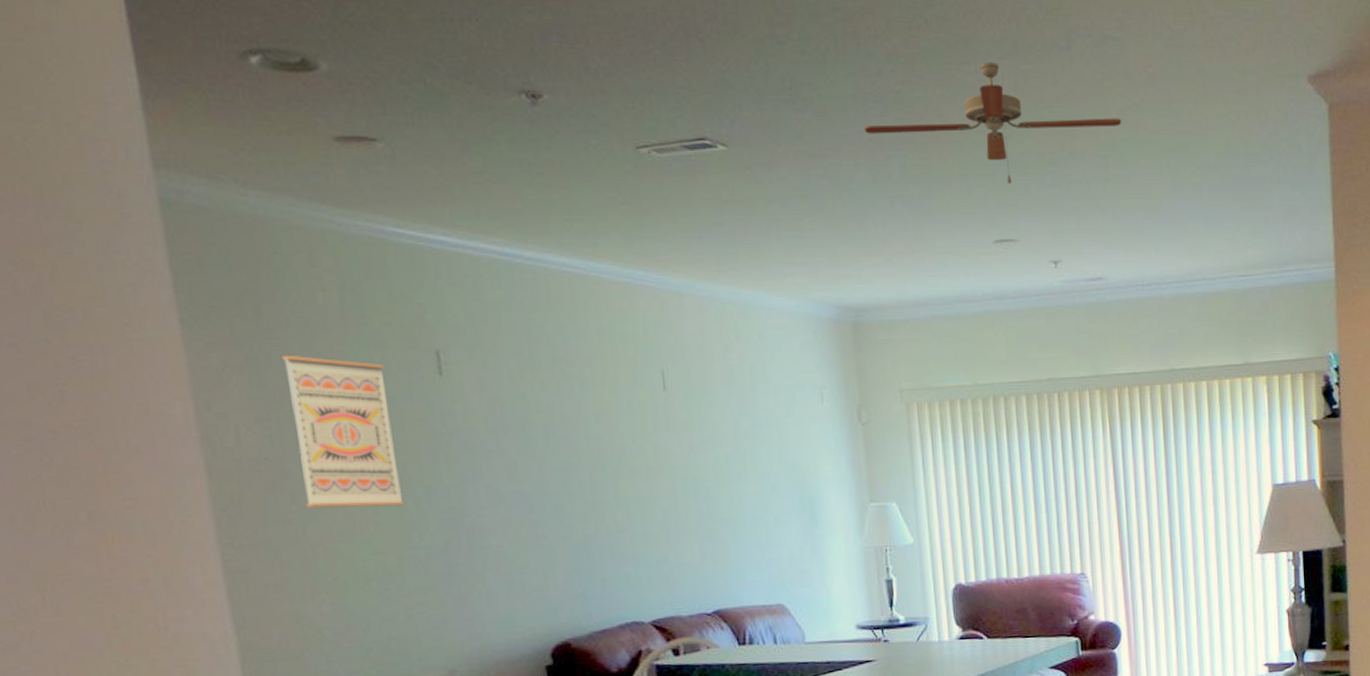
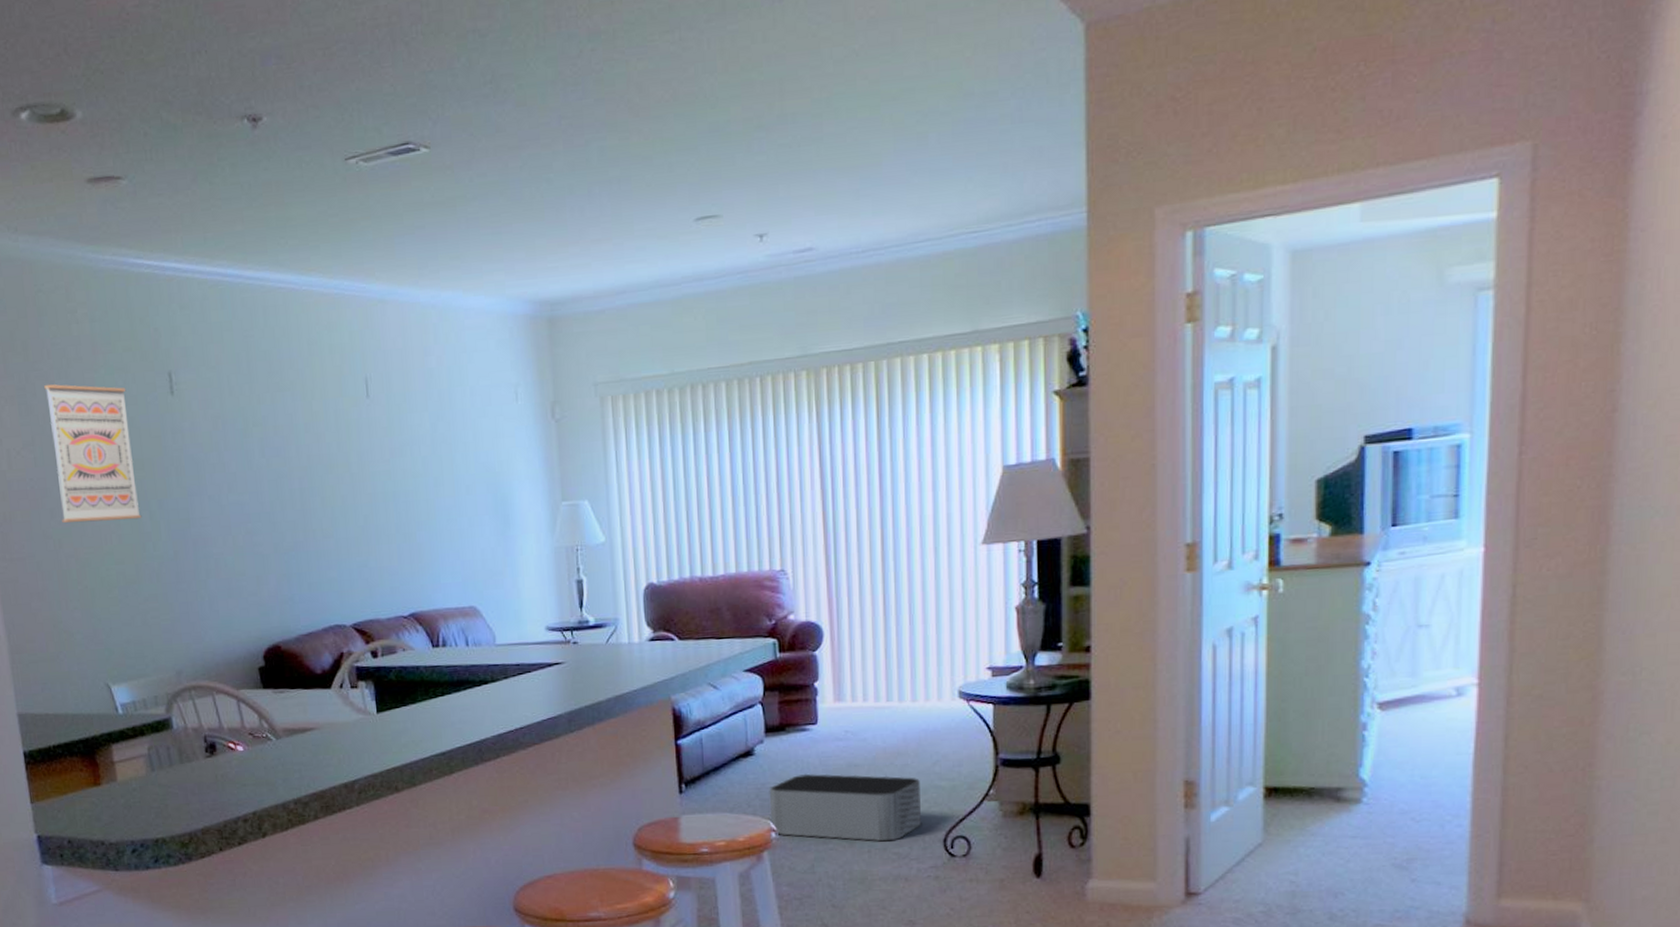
ceiling fan: present [864,62,1122,185] -> none [564,26,839,157]

